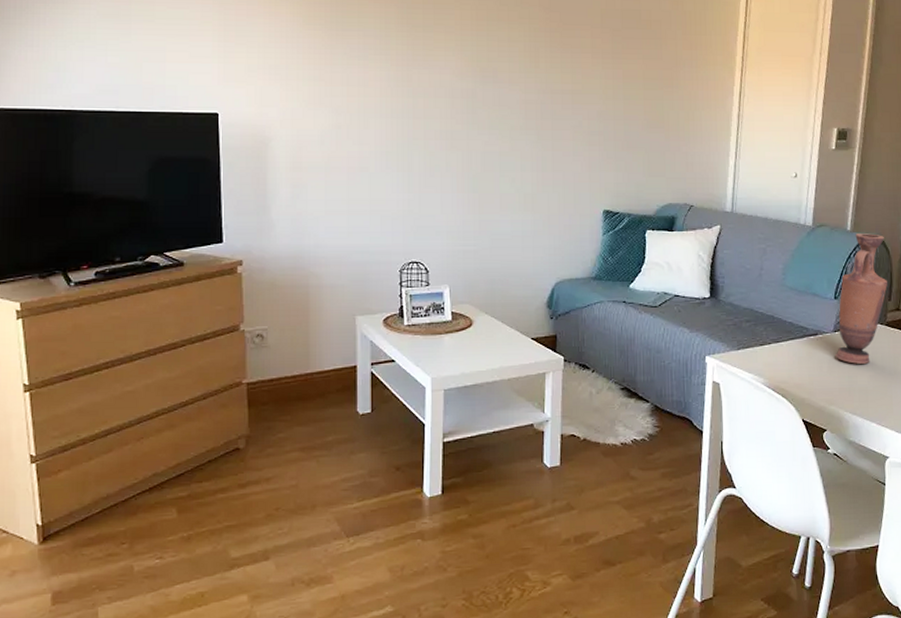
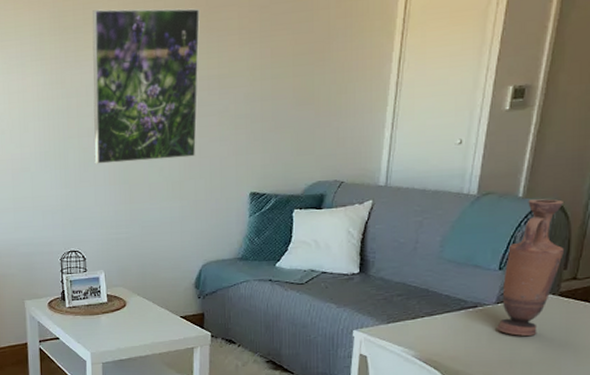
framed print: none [441,11,554,170] -> present [92,8,200,164]

